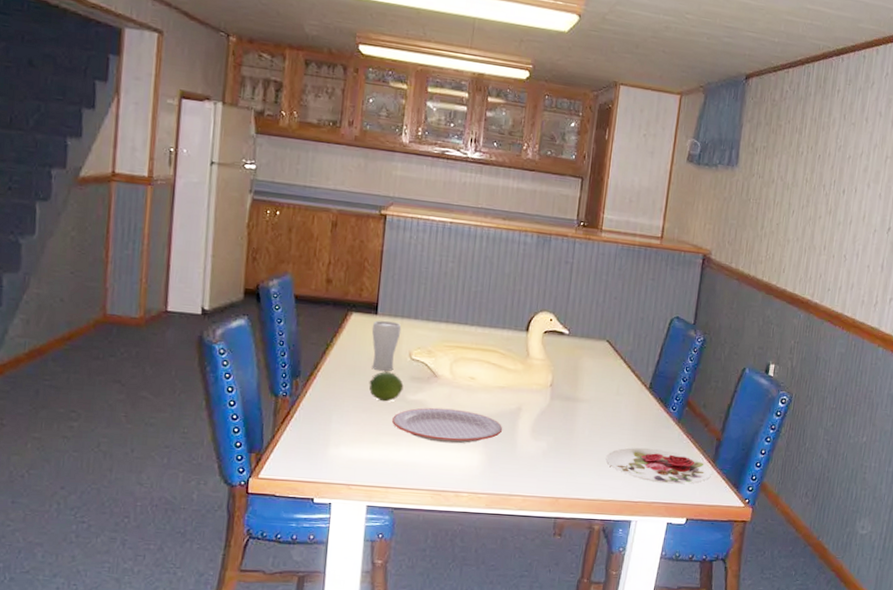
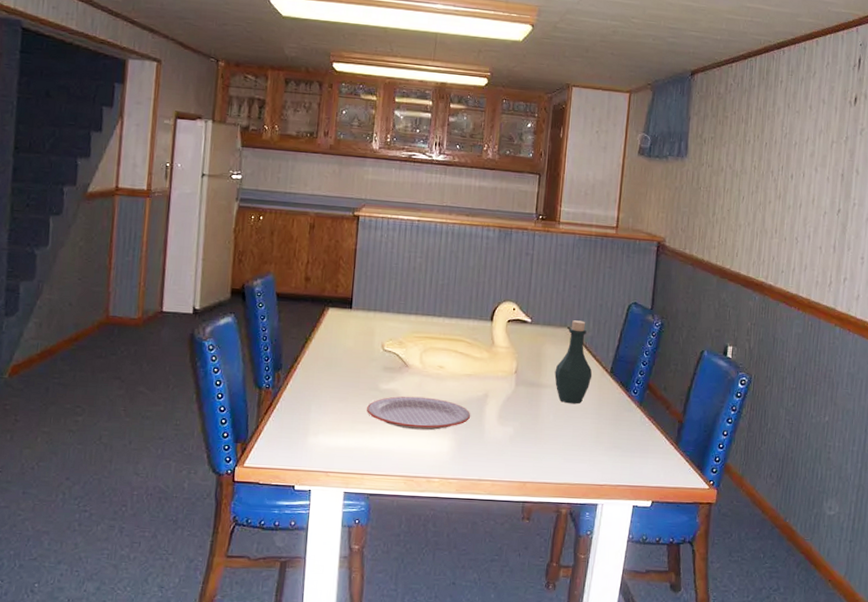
fruit: present [369,372,404,402] -> none [345,363,377,392]
drinking glass: present [371,320,402,372] -> none [347,314,375,363]
bottle: none [591,333,631,420] -> present [554,320,593,404]
plate: present [605,447,712,484] -> none [570,431,676,467]

